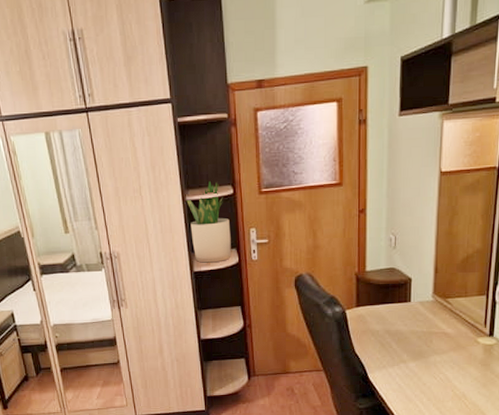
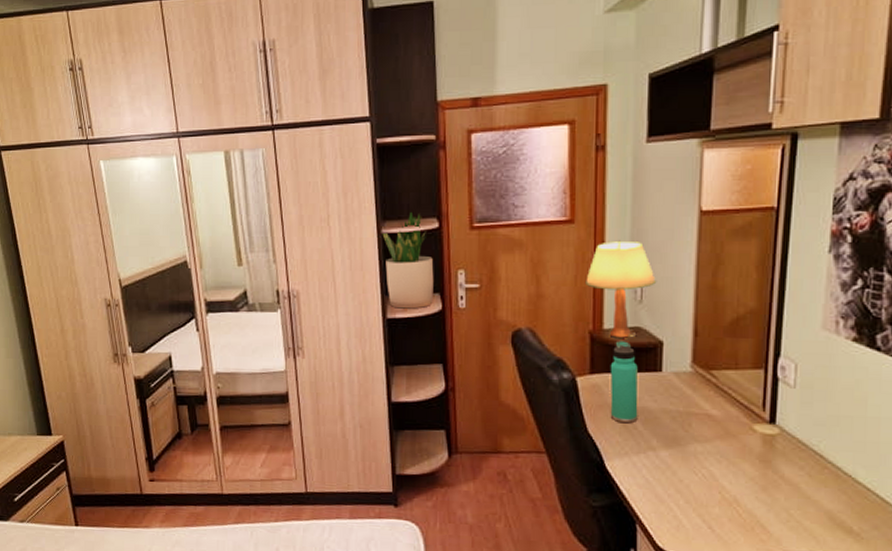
table lamp: none [352,198,407,277] -> present [585,240,657,338]
thermos bottle: none [371,279,393,344] -> present [610,341,639,424]

